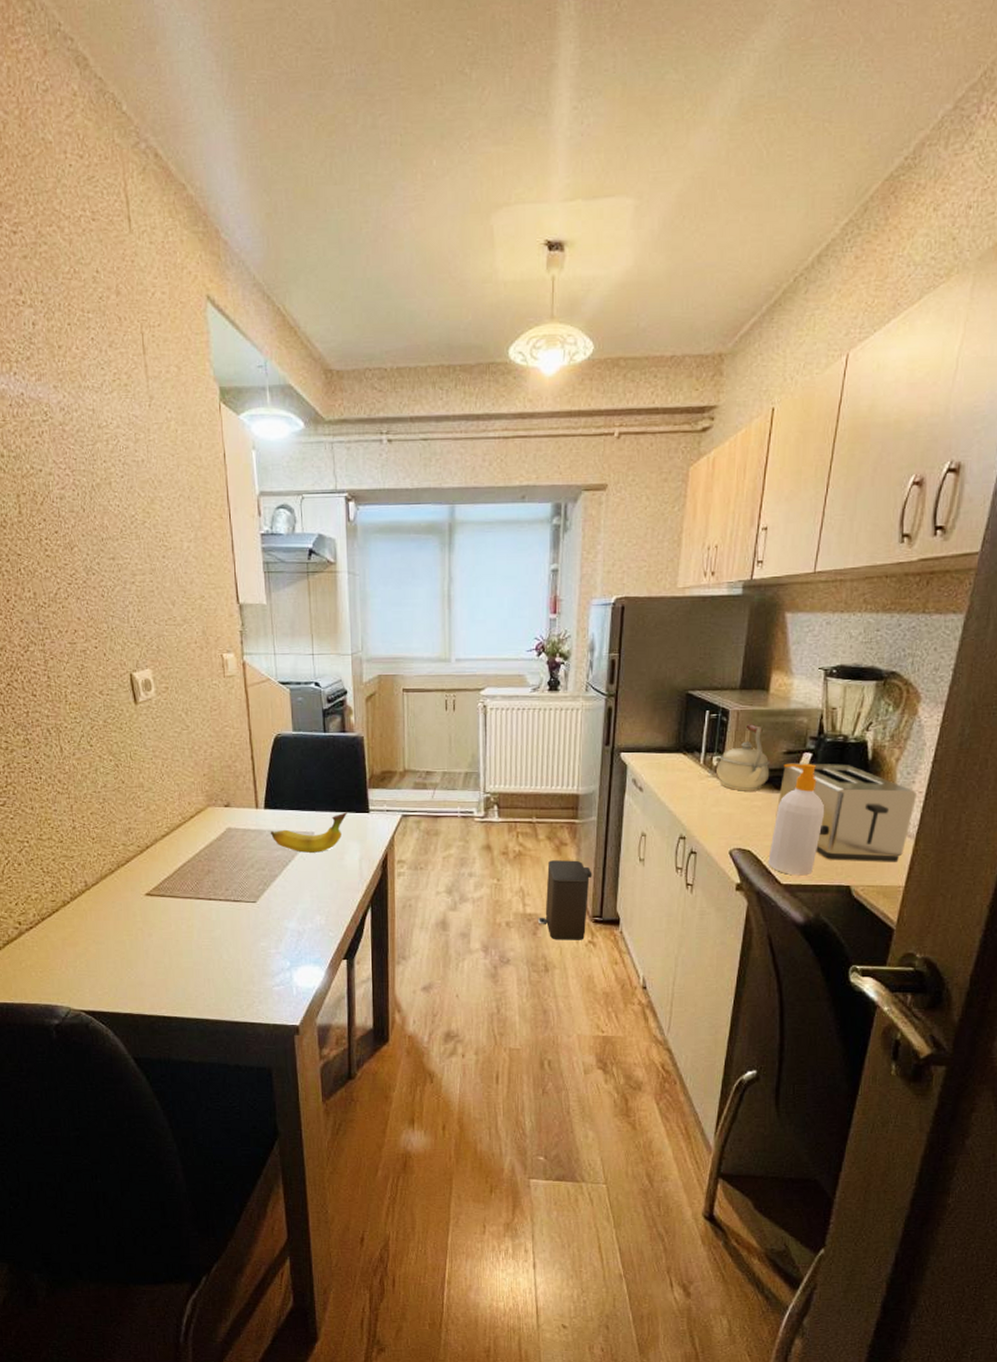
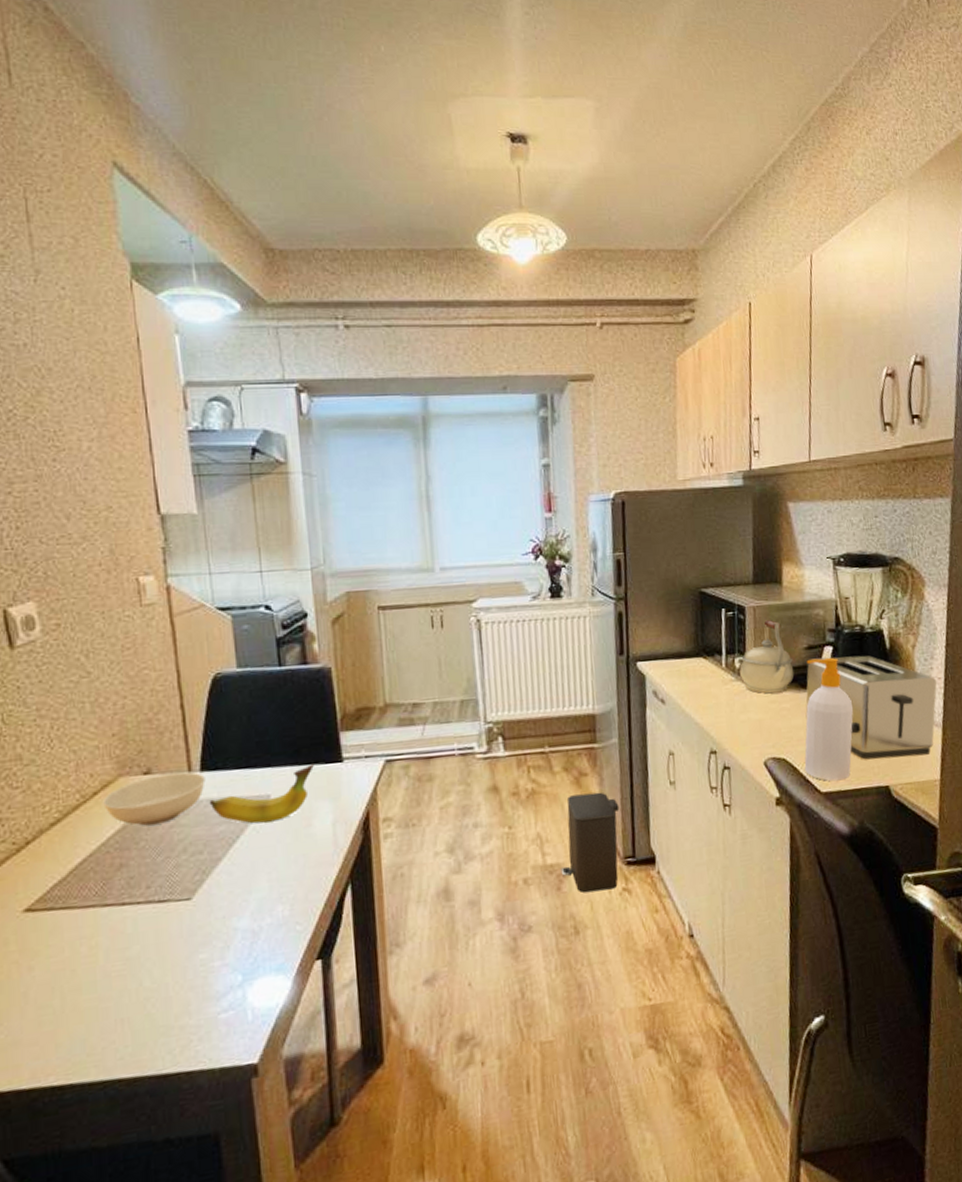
bowl: none [197,808,268,845] -> present [103,772,206,826]

